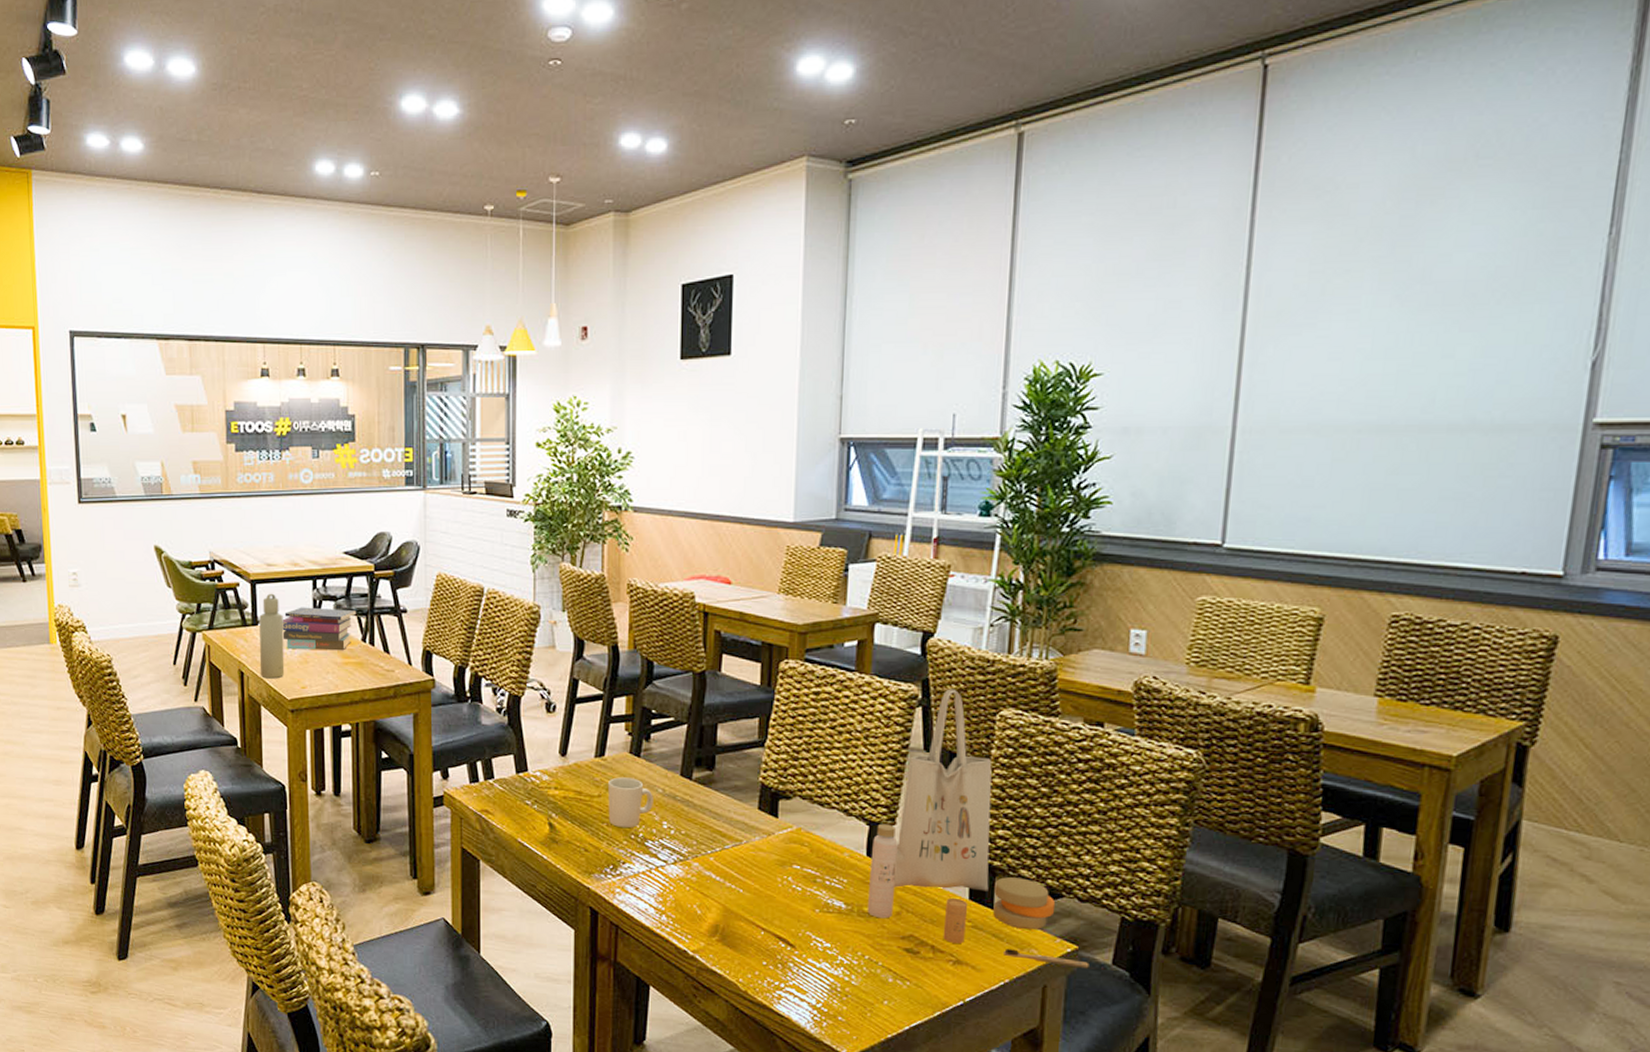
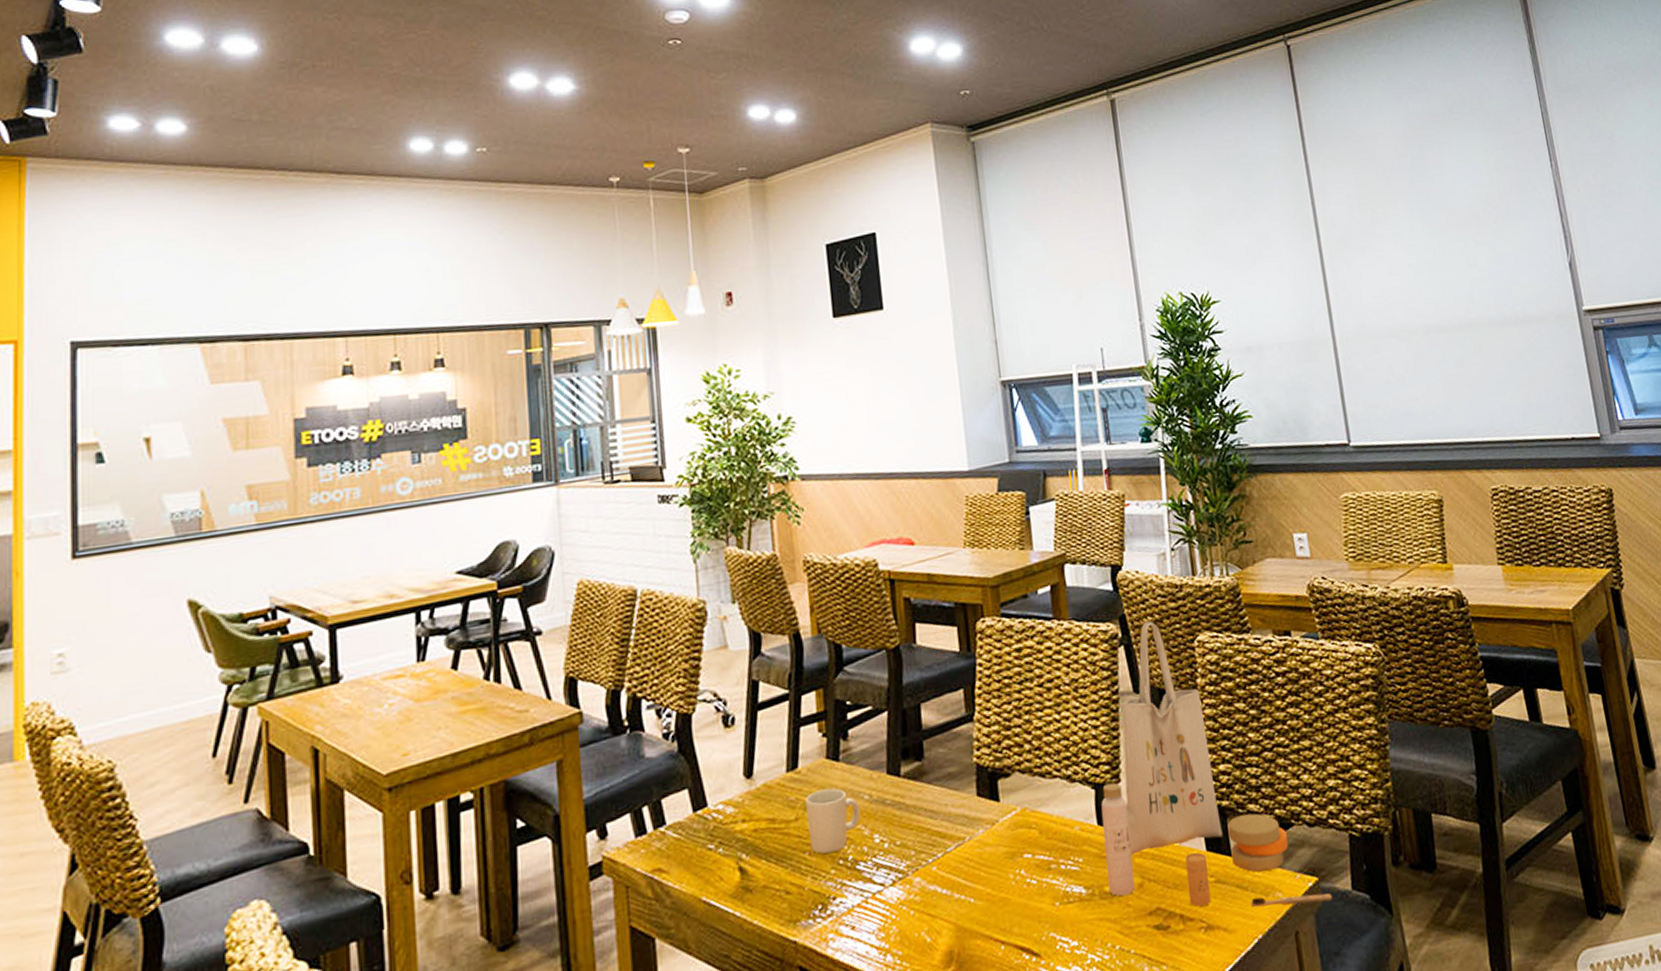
bottle: present [259,593,285,679] -> none [341,637,378,752]
books: present [282,607,356,651] -> none [373,642,475,706]

